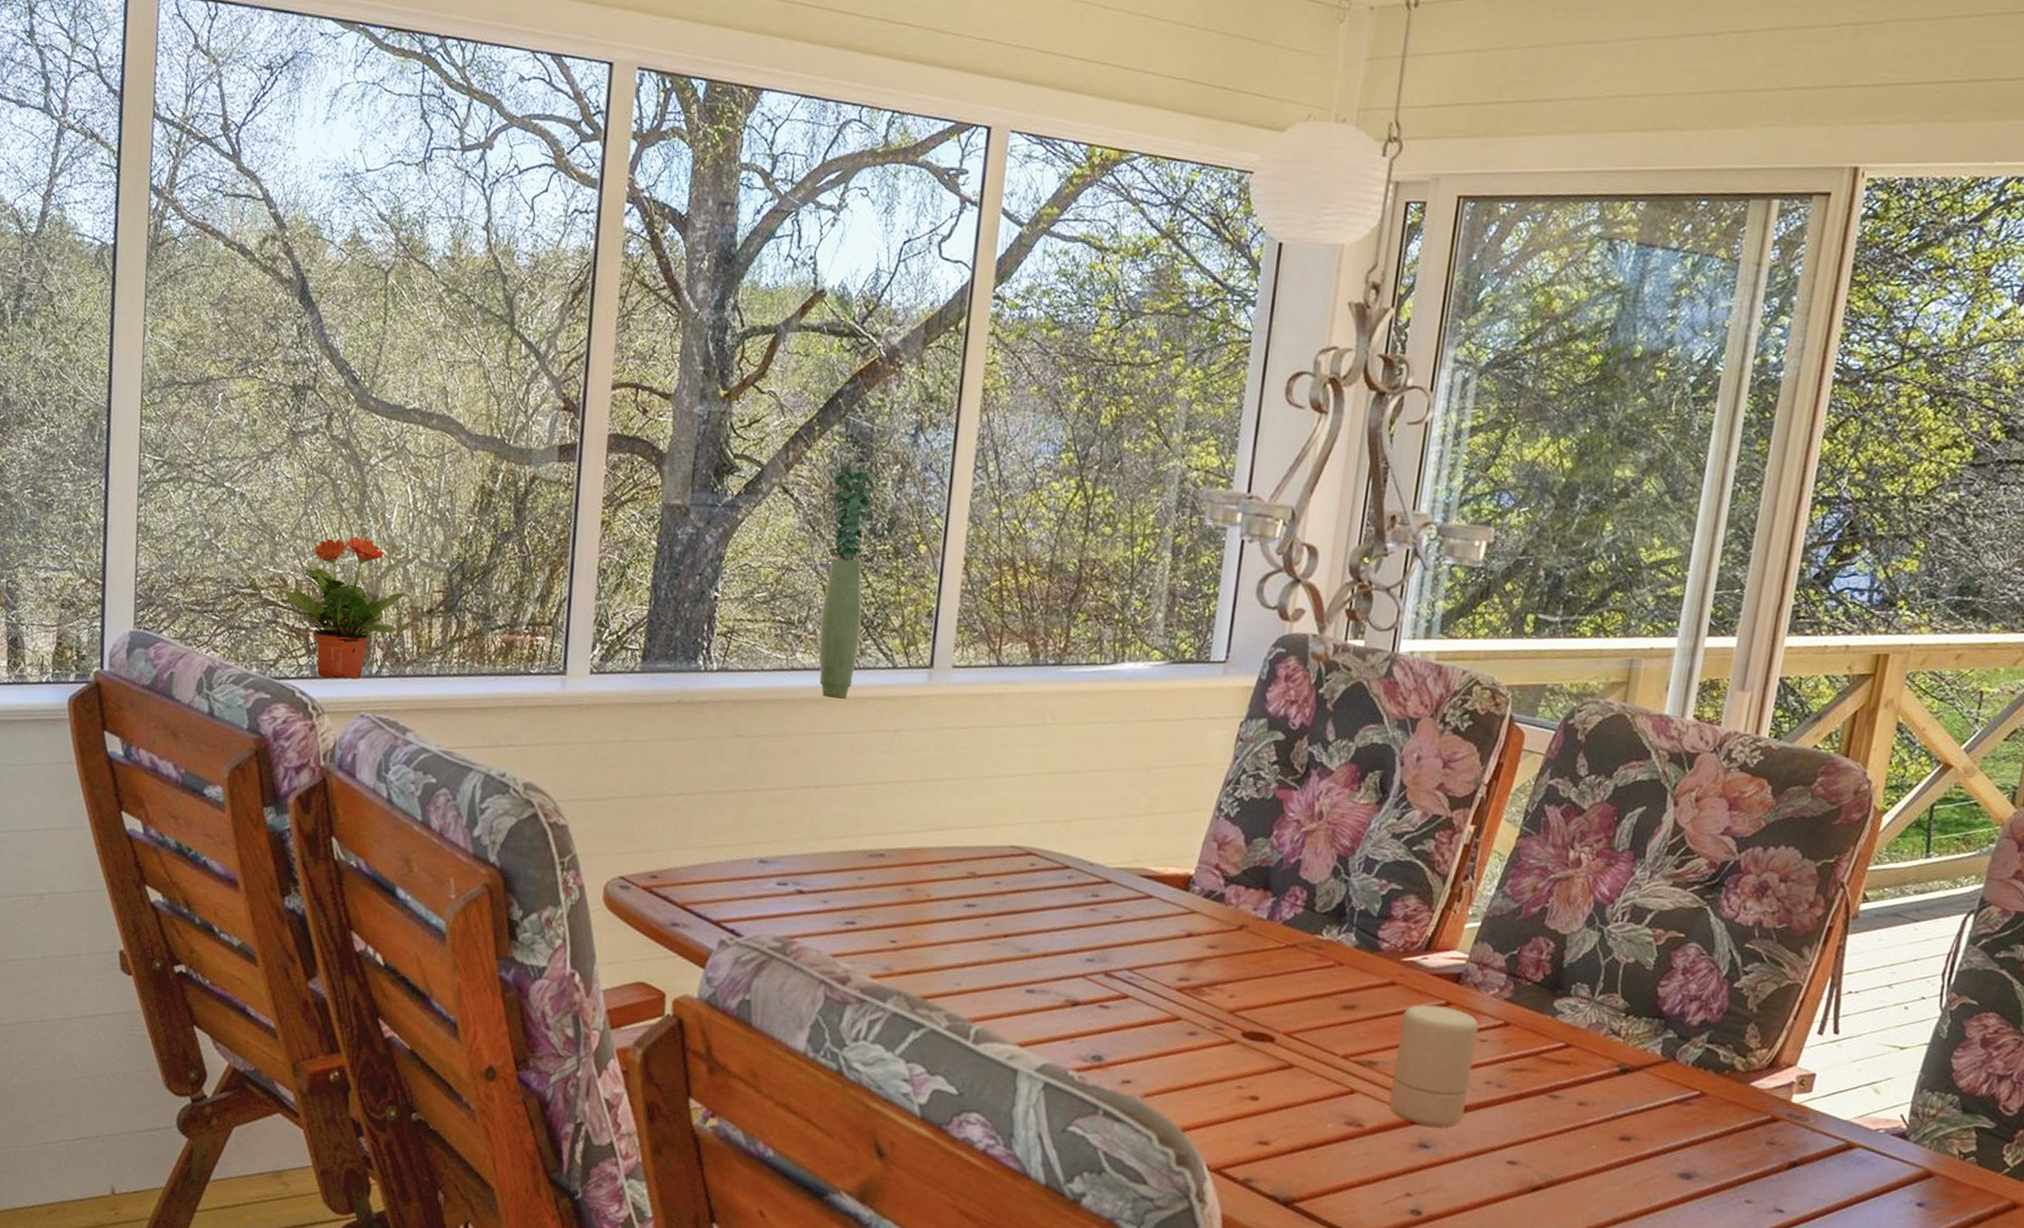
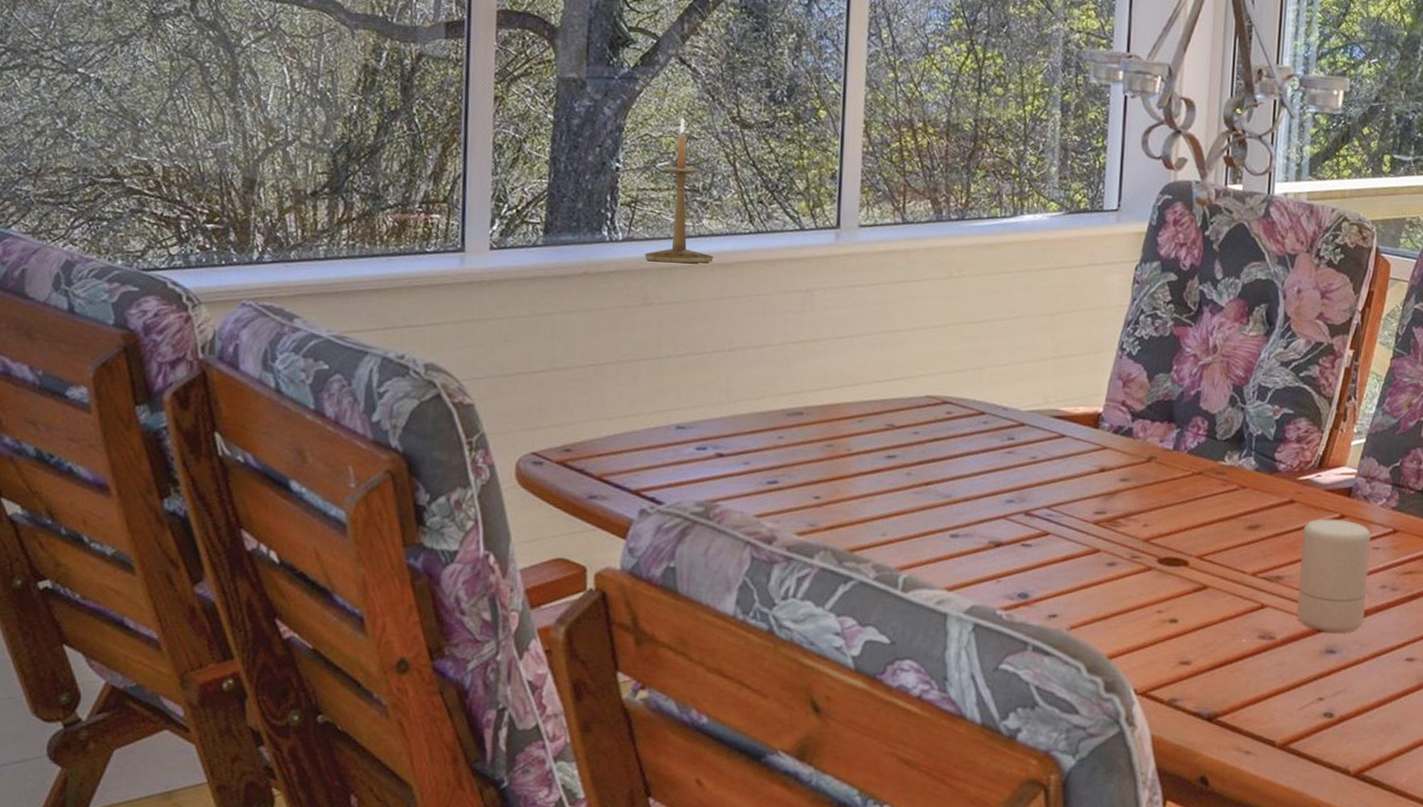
potted plant: present [277,536,405,680] -> none [142,119,286,268]
candlestick: none [737,547,806,698] -> present [644,117,714,264]
vase: present [819,455,876,699] -> none [725,26,773,262]

